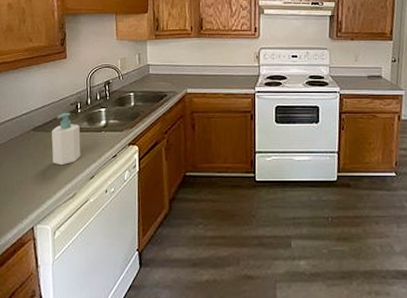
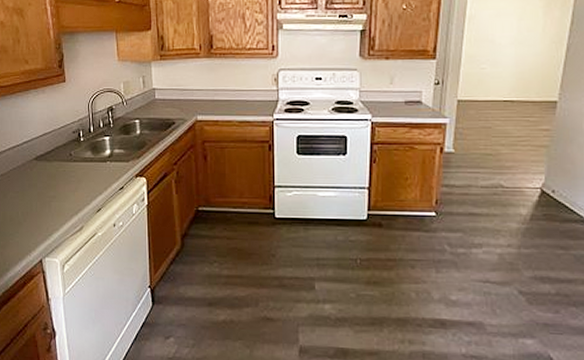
soap bottle: present [51,112,81,166] -> none [54,140,86,197]

